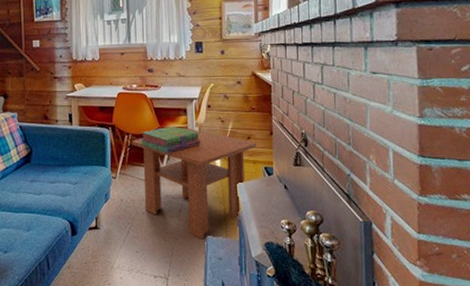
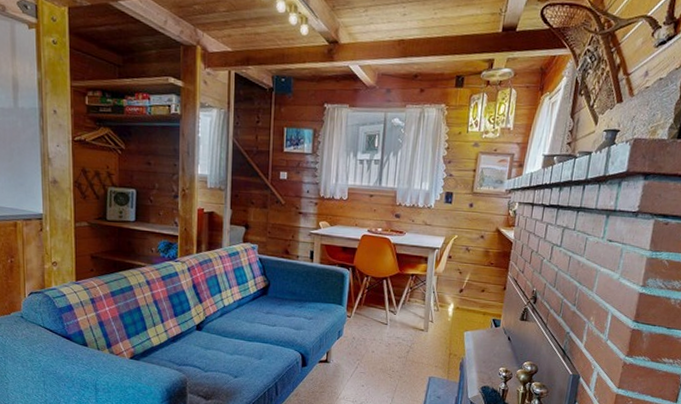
coffee table: present [131,128,257,240] -> none [369,275,490,380]
stack of books: present [141,126,201,154] -> none [379,272,437,299]

